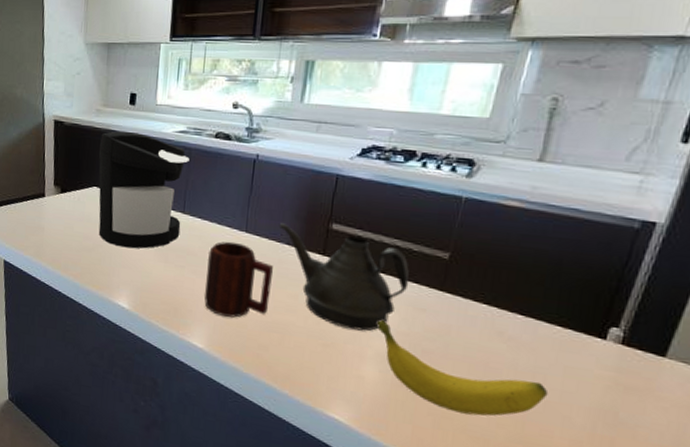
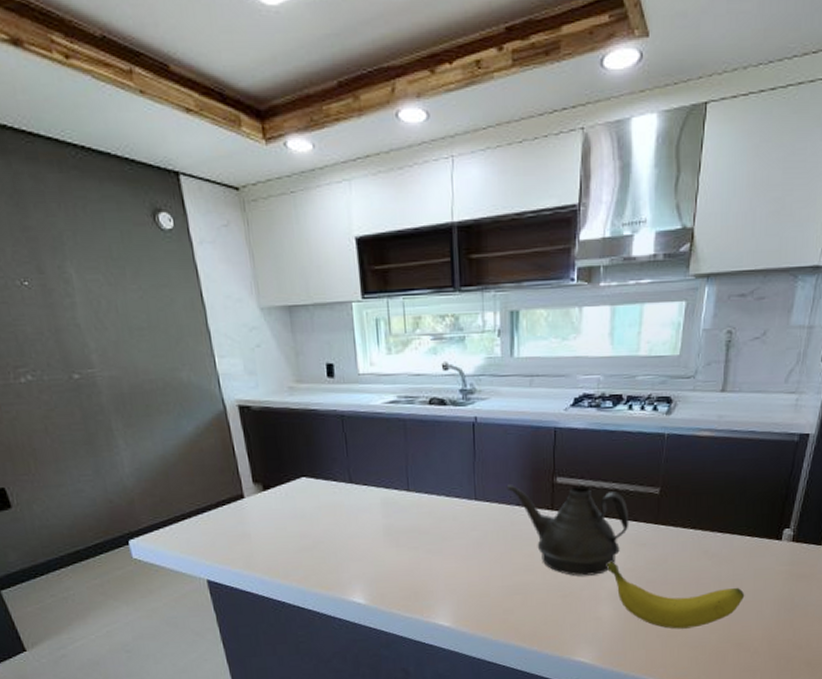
coffee maker: present [98,131,190,249] -> none [300,409,408,540]
mug: present [204,241,273,318] -> none [440,512,508,590]

